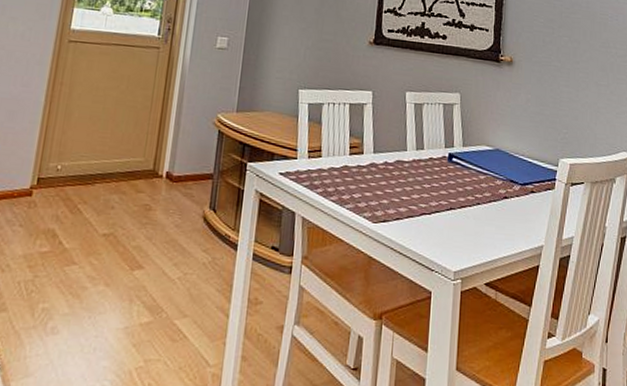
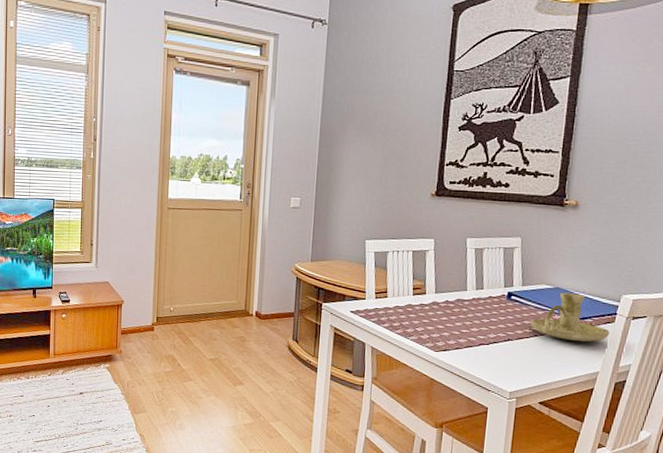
candle holder: none [473,155,551,211] -> present [530,292,610,342]

